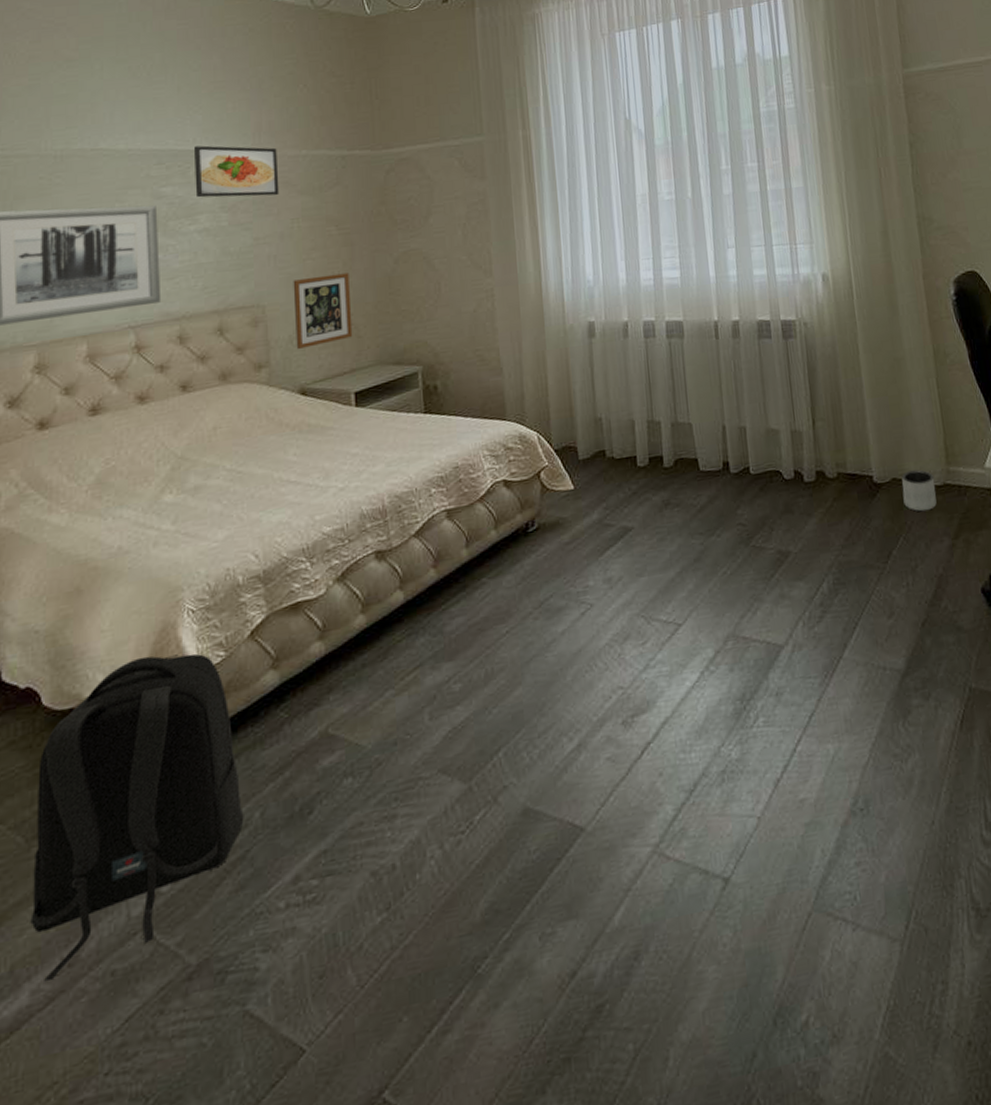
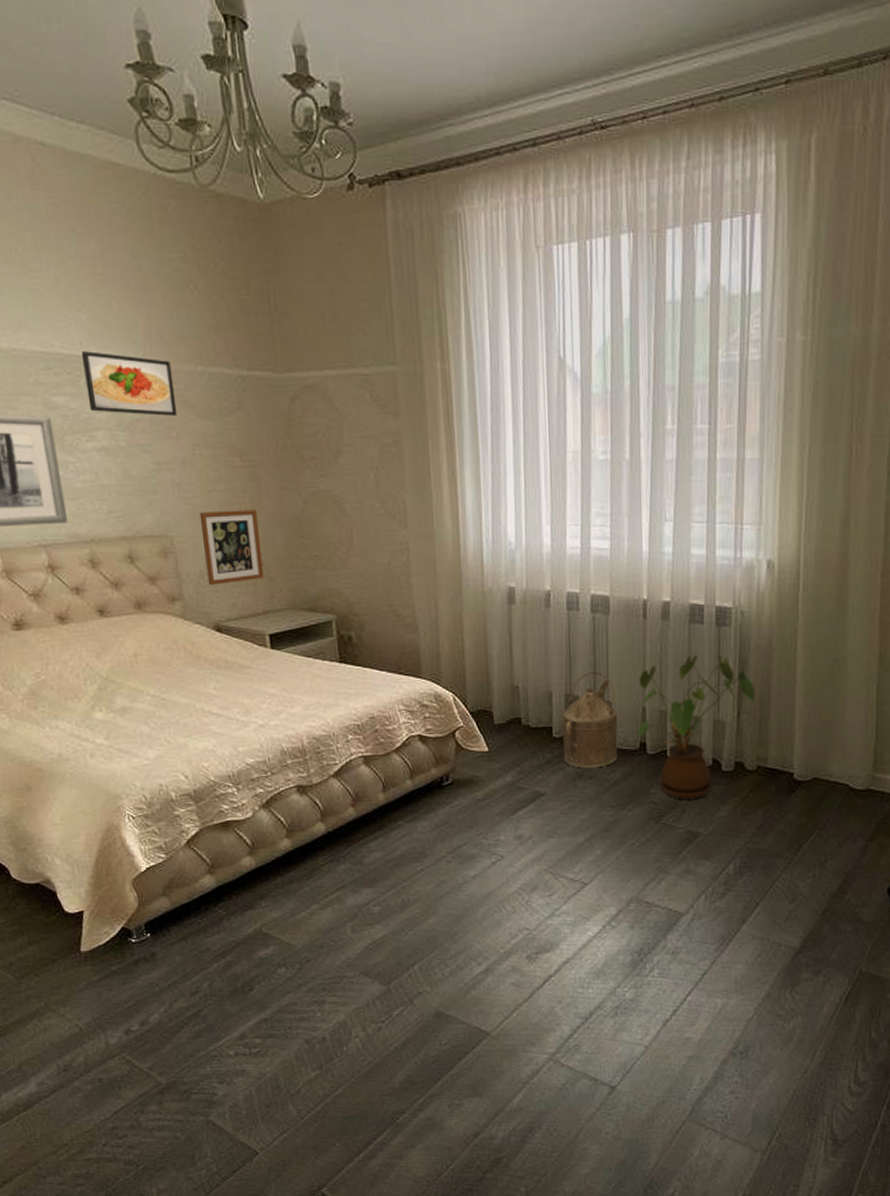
backpack: present [30,653,244,982] -> none [16,849,195,1079]
watering can: none [646,395,702,496] -> present [563,672,618,768]
house plant: none [716,365,828,517] -> present [637,654,756,799]
planter: present [901,469,937,512] -> none [822,772,858,812]

